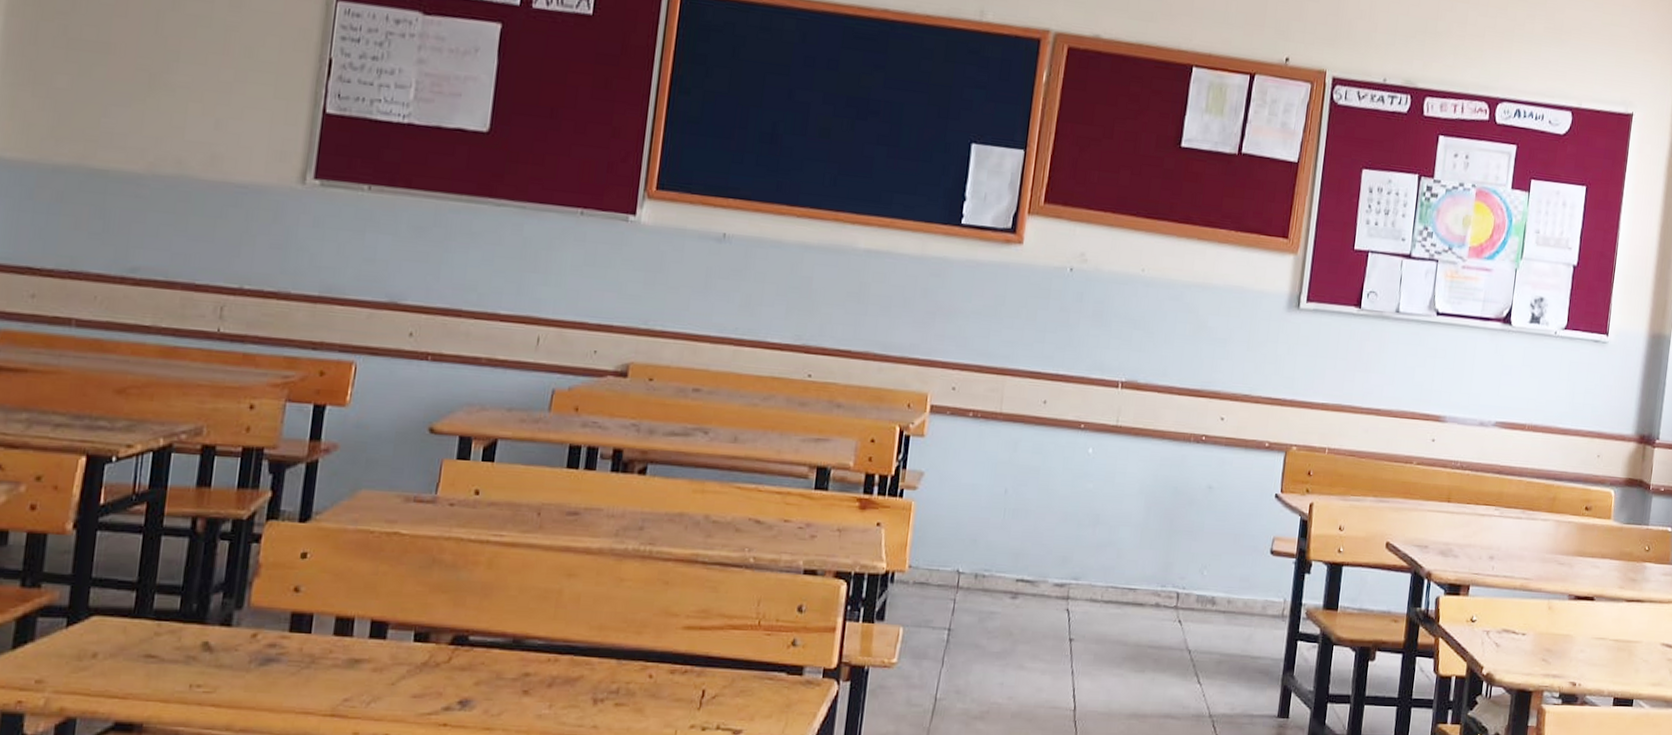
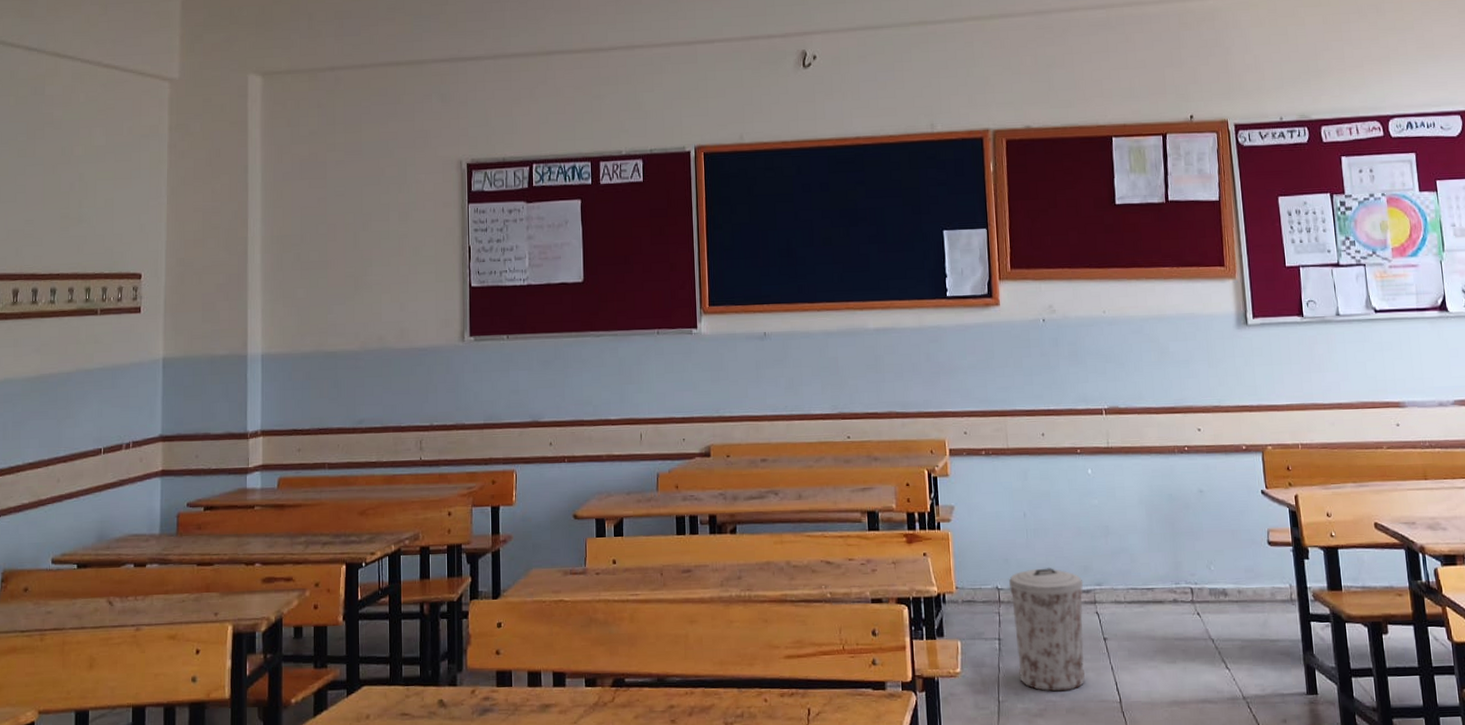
trash can: none [965,553,1059,694] -> present [1008,568,1085,692]

